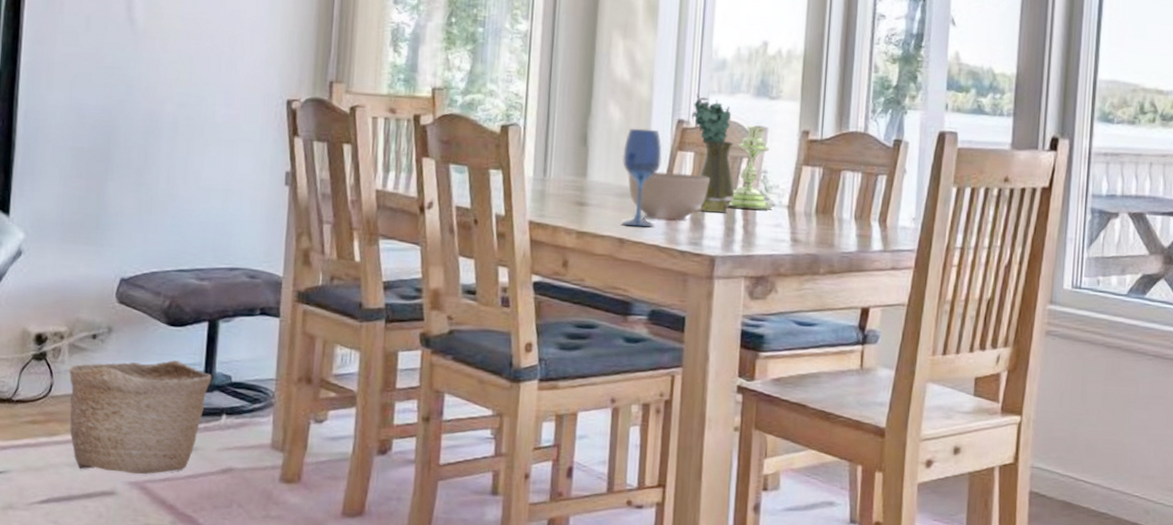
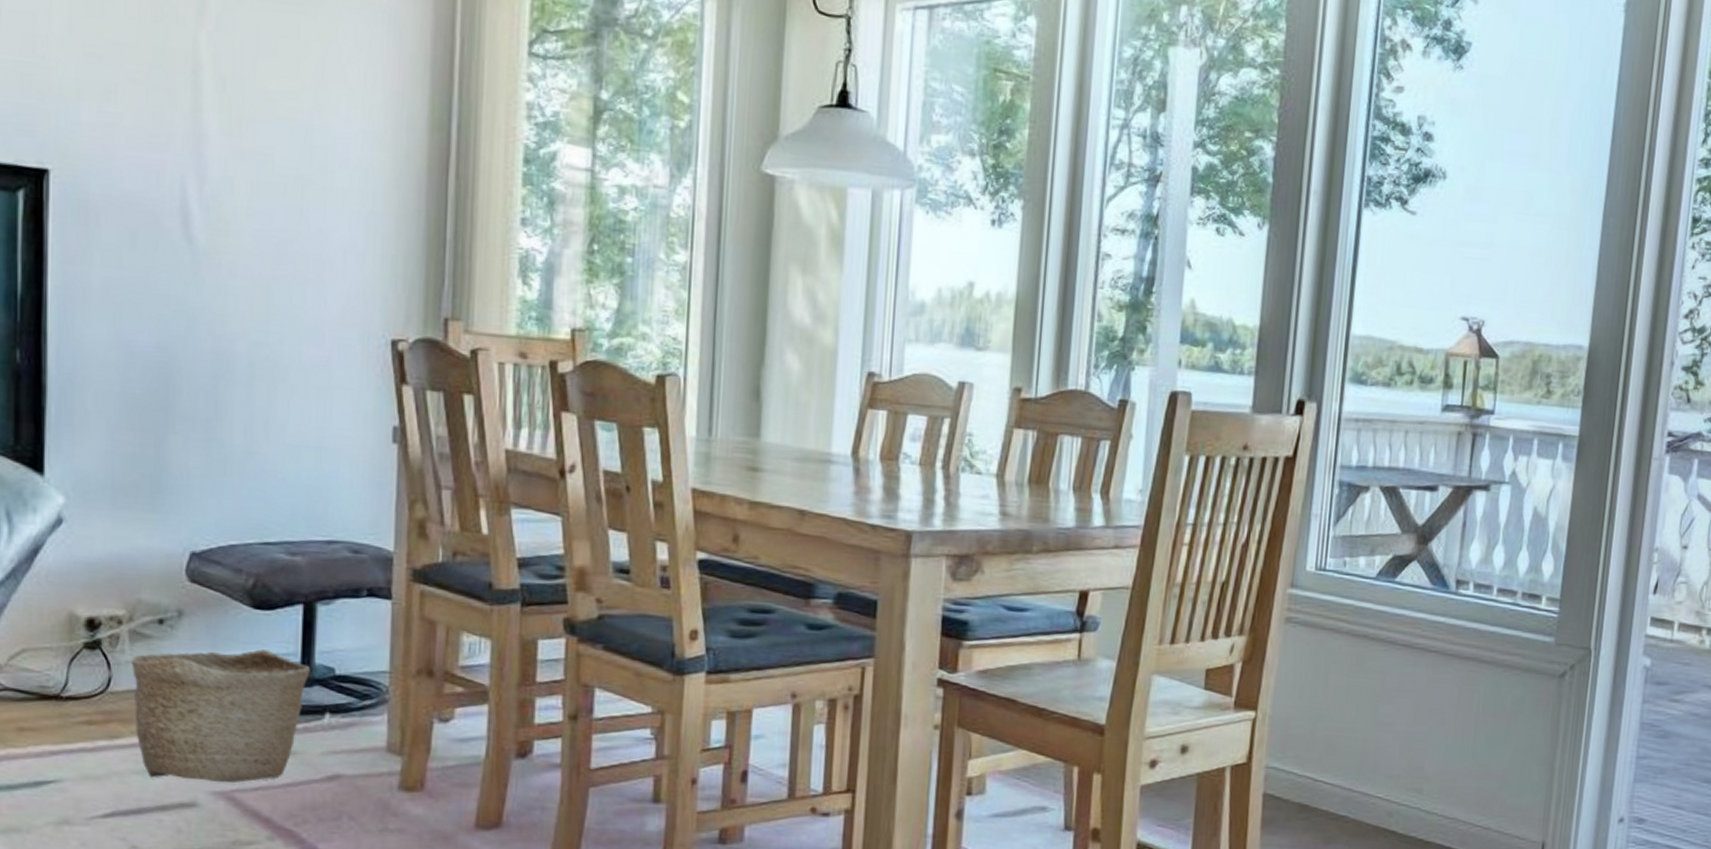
wineglass: present [621,128,662,227] -> none [801,381,850,497]
bowl: present [628,171,710,220] -> none [809,432,905,489]
vase: present [691,94,735,213] -> none [883,342,935,482]
candlestick: present [728,126,774,210] -> none [927,381,980,479]

